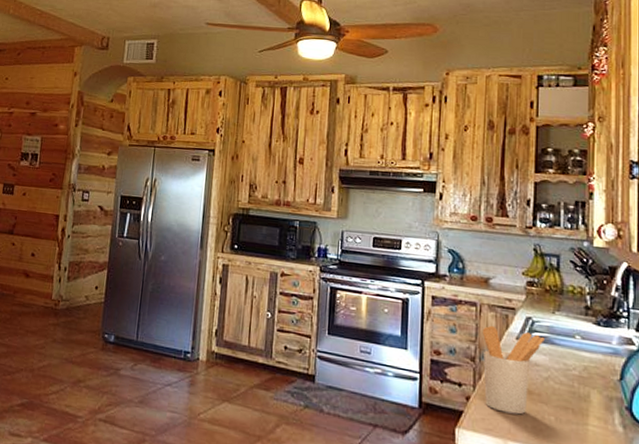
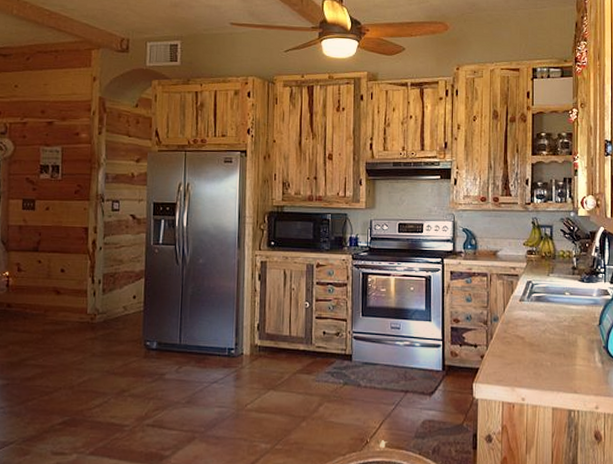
utensil holder: present [482,325,545,415] -> none [492,291,542,365]

